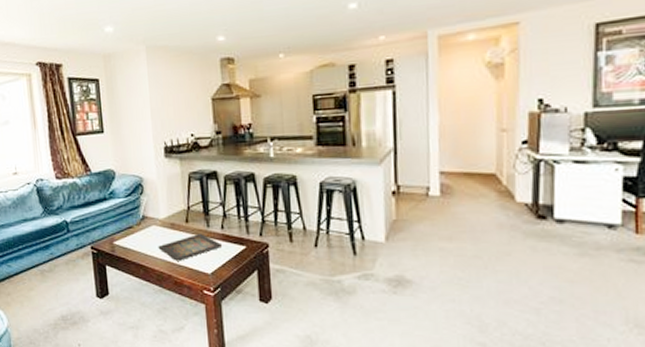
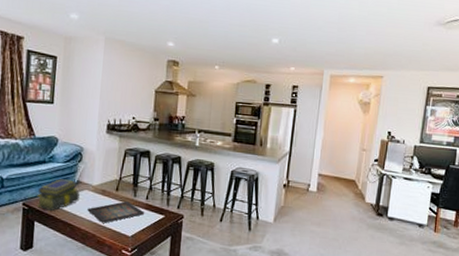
stack of books: none [103,215,148,252] -> present [37,179,80,211]

